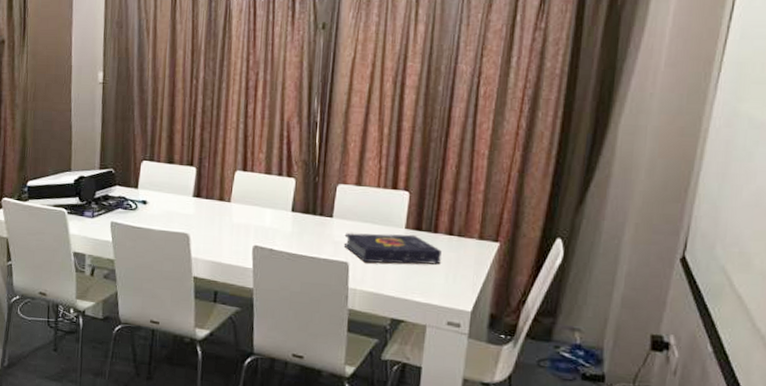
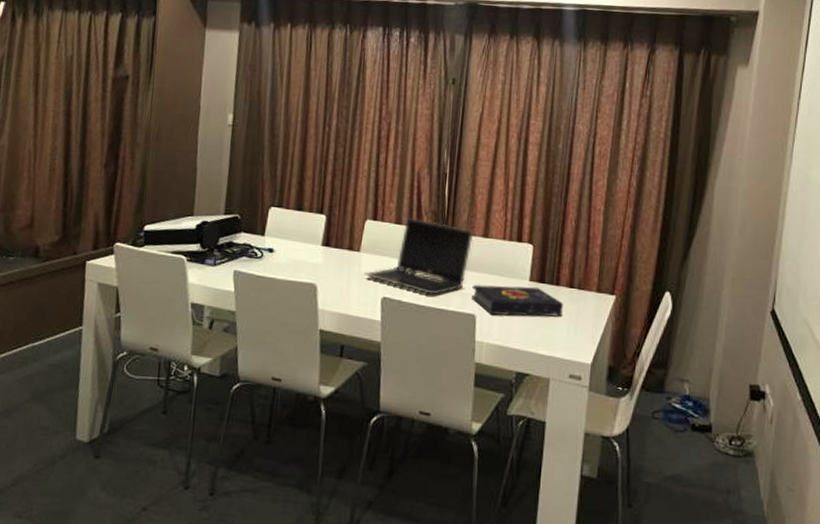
laptop computer: none [235,168,346,243] -> present [364,218,474,295]

